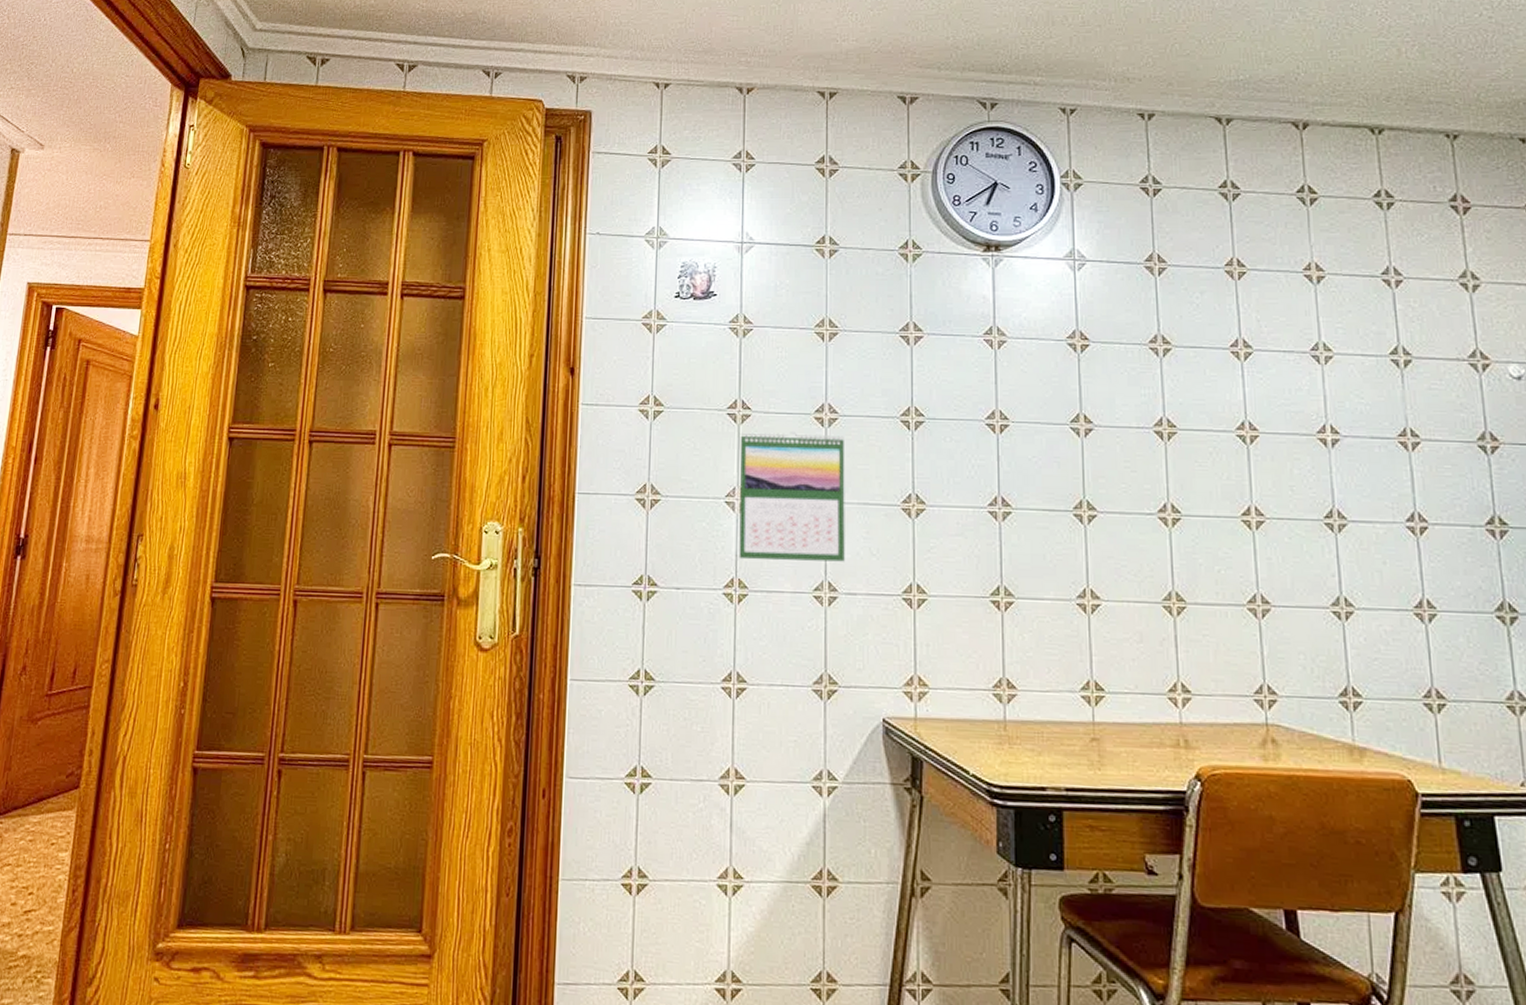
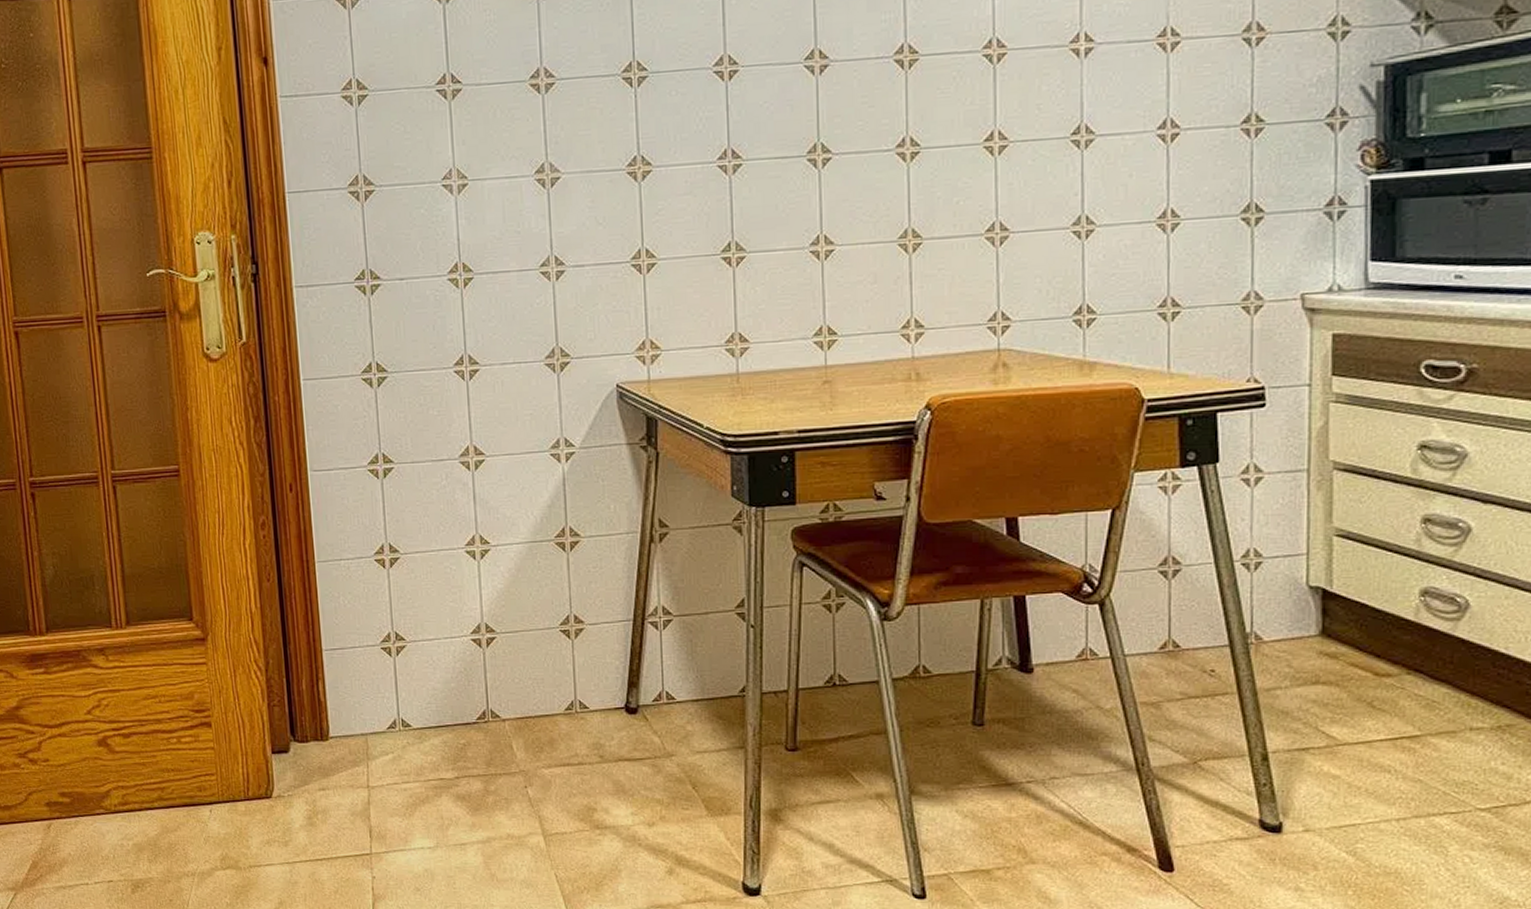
calendar: present [739,432,845,562] -> none [452,101,570,243]

